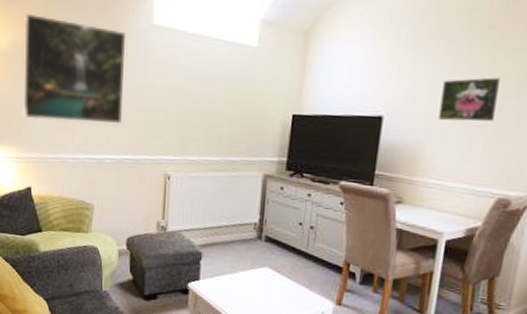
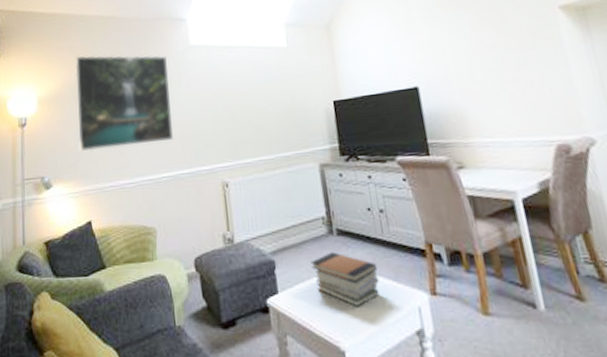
book stack: none [234,254,295,304] -> present [310,252,380,308]
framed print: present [438,77,500,122] -> none [464,32,524,80]

